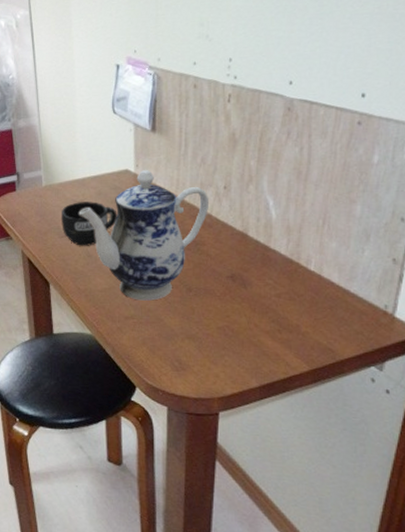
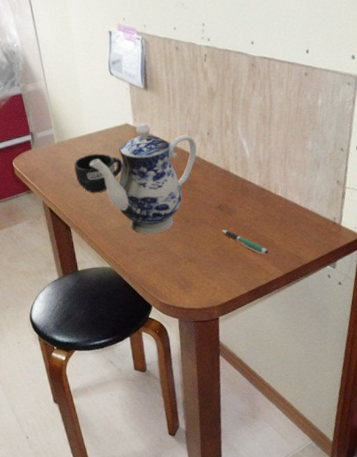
pen: none [232,305,291,342] -> present [222,229,269,254]

